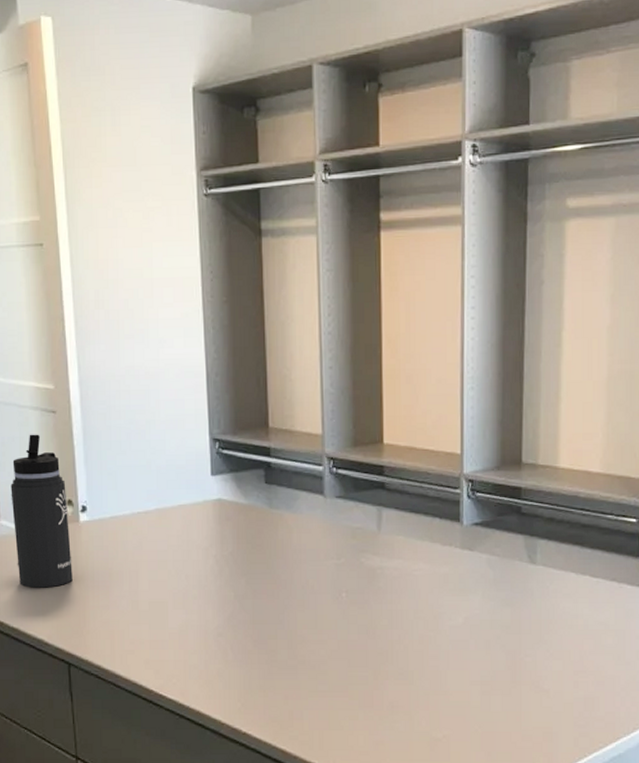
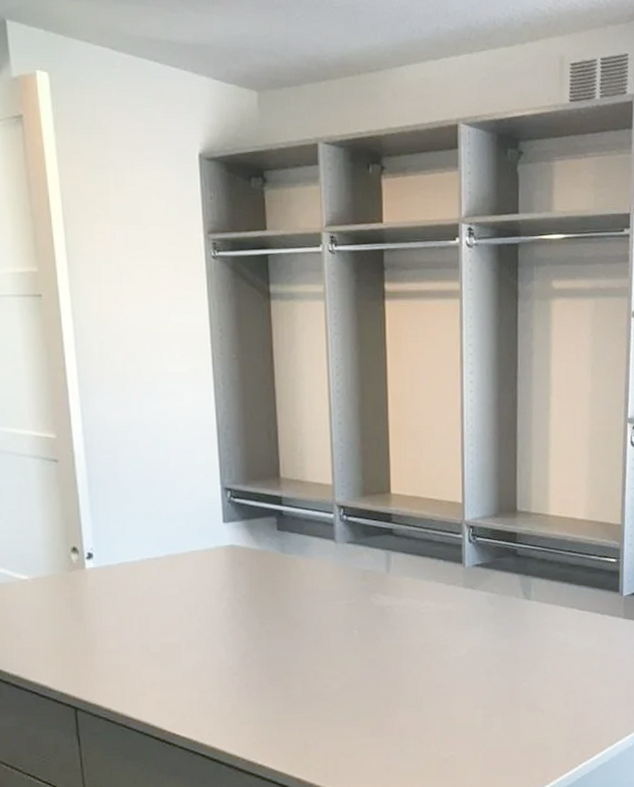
thermos bottle: present [11,434,73,588] -> none [9,482,79,635]

